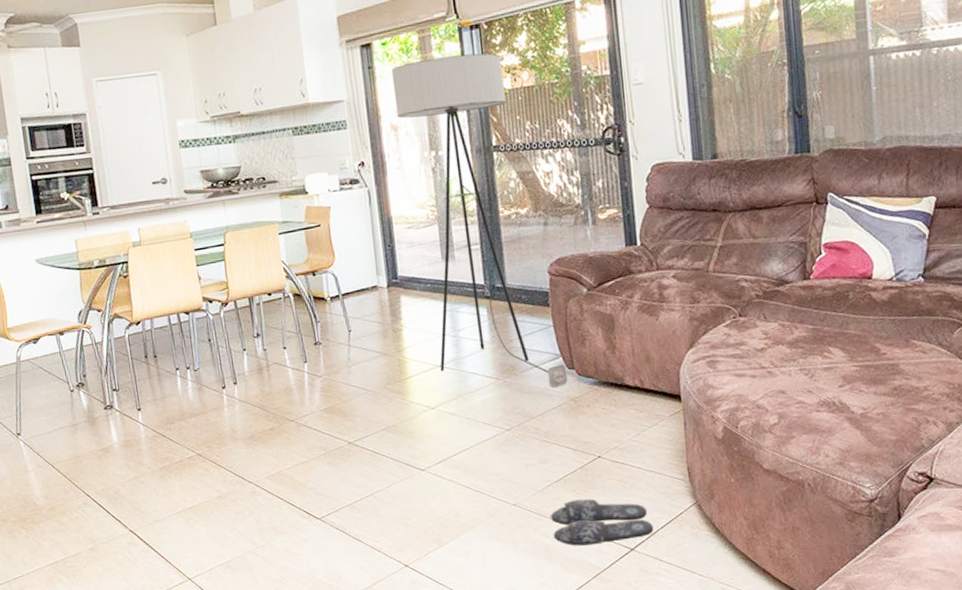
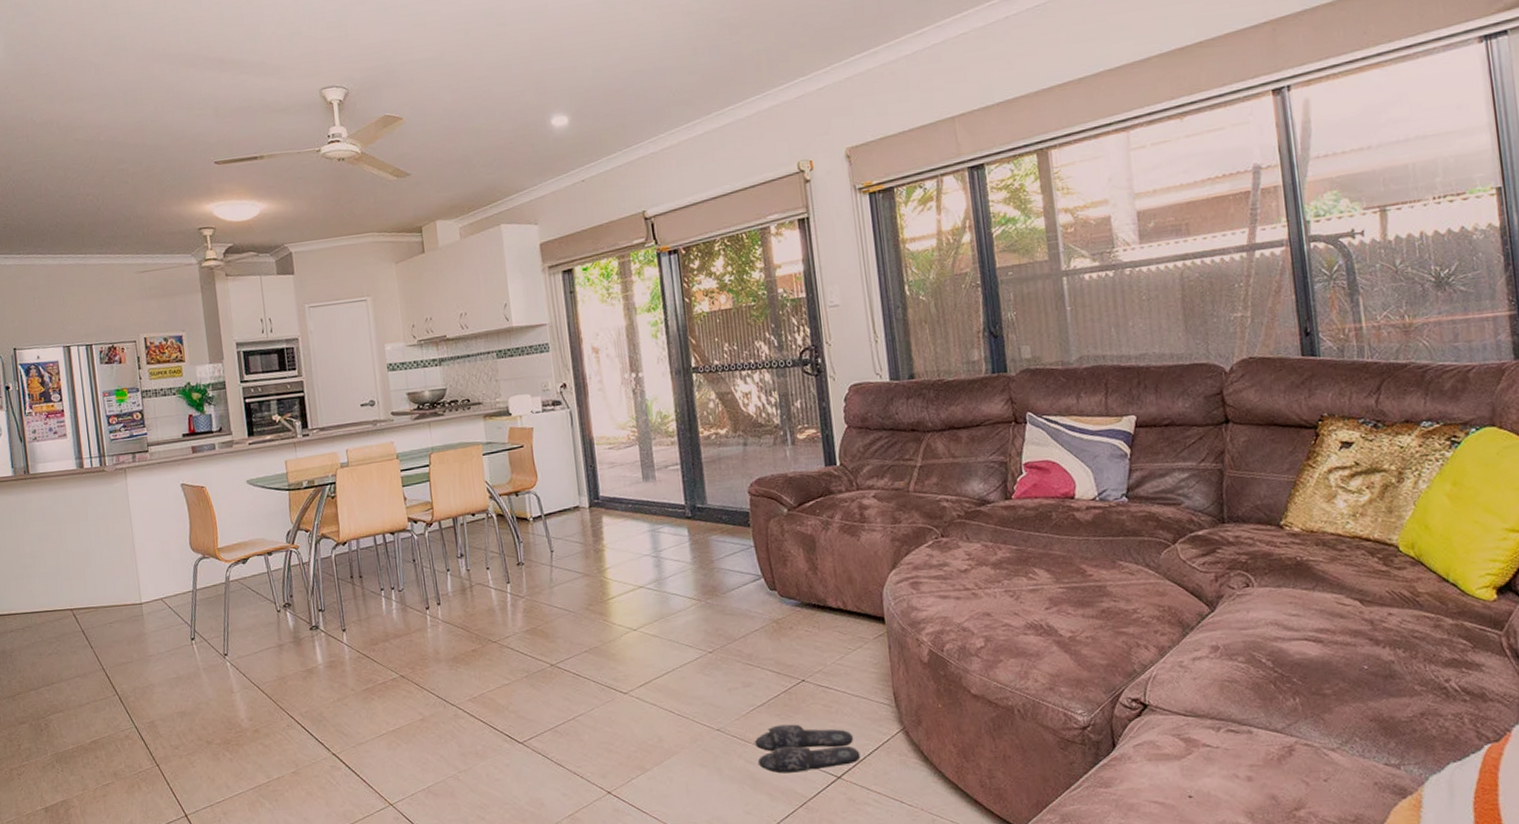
floor lamp: present [391,53,568,387] -> none [592,277,770,609]

